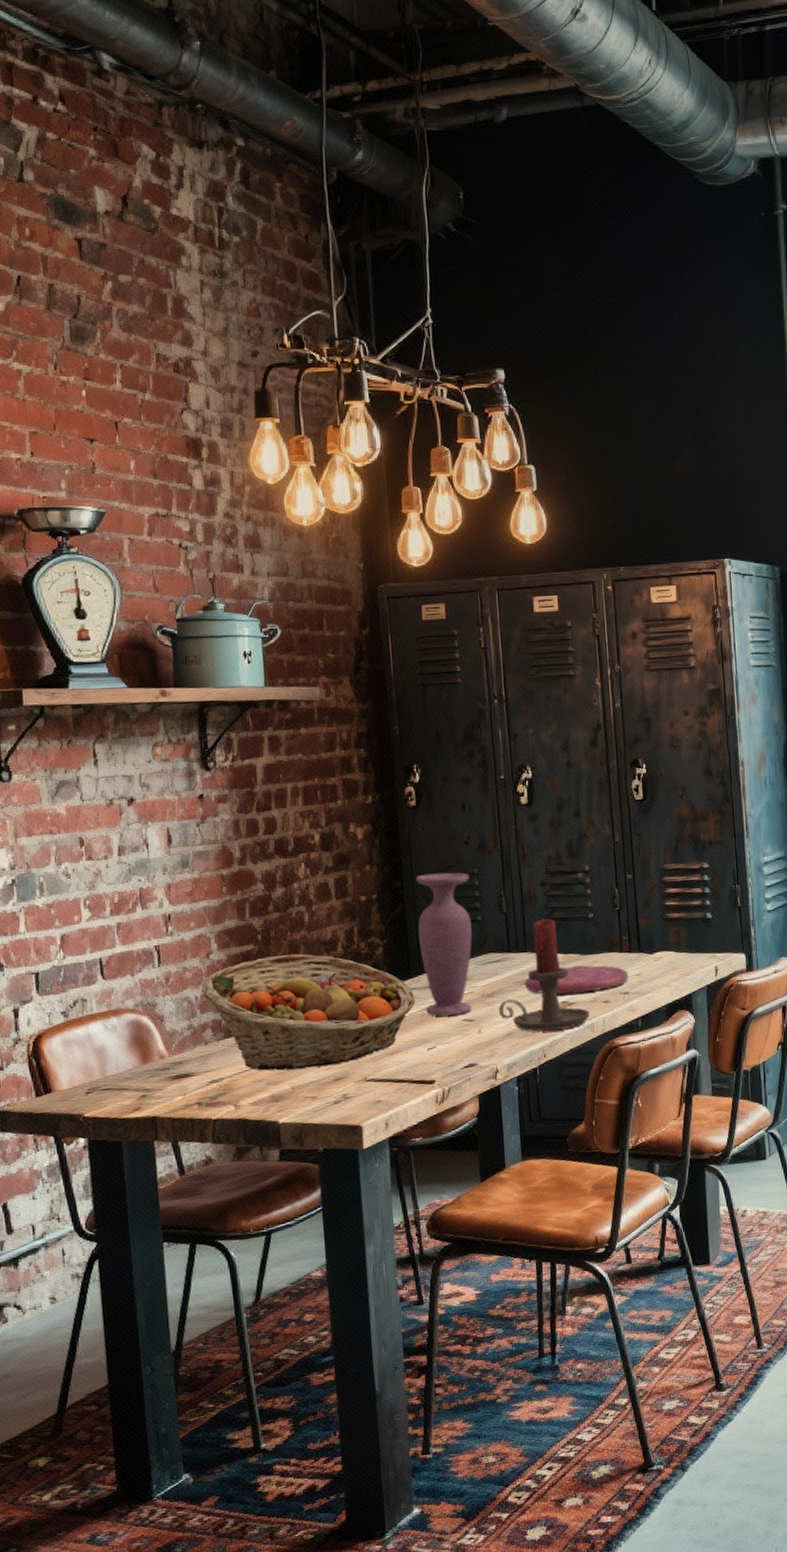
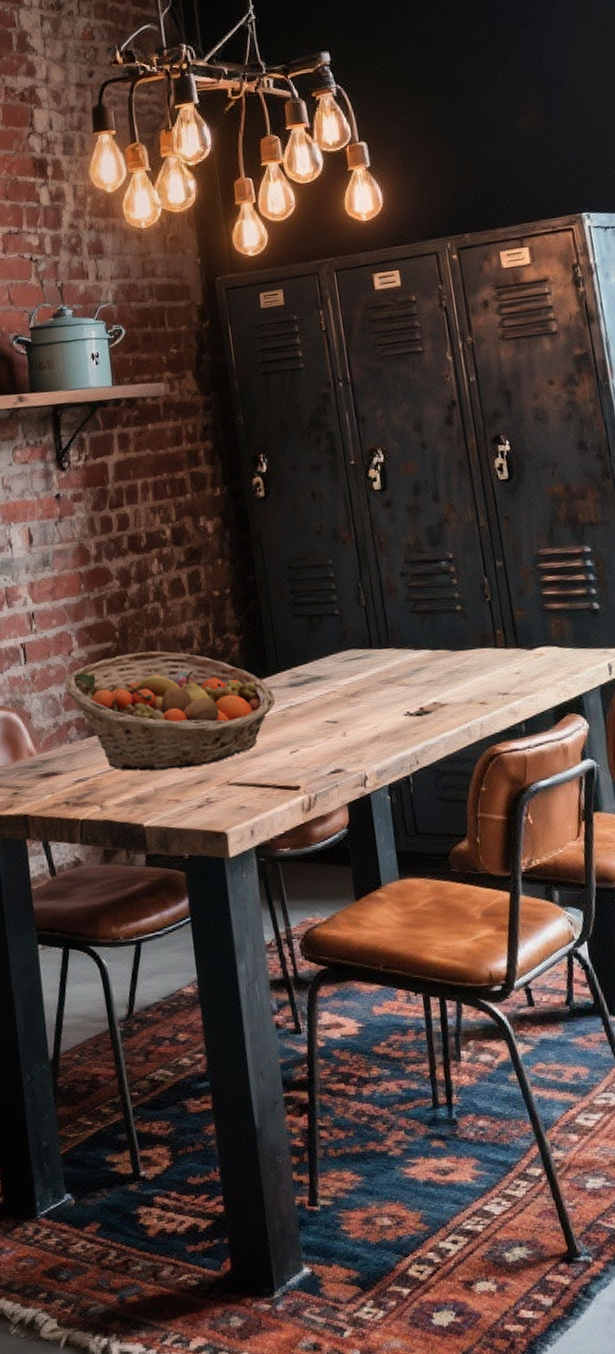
vase: present [416,872,472,1016] -> none [269,564,335,717]
candle holder: present [498,918,590,1032] -> none [363,611,465,736]
plate: present [524,965,629,995] -> none [389,662,507,695]

